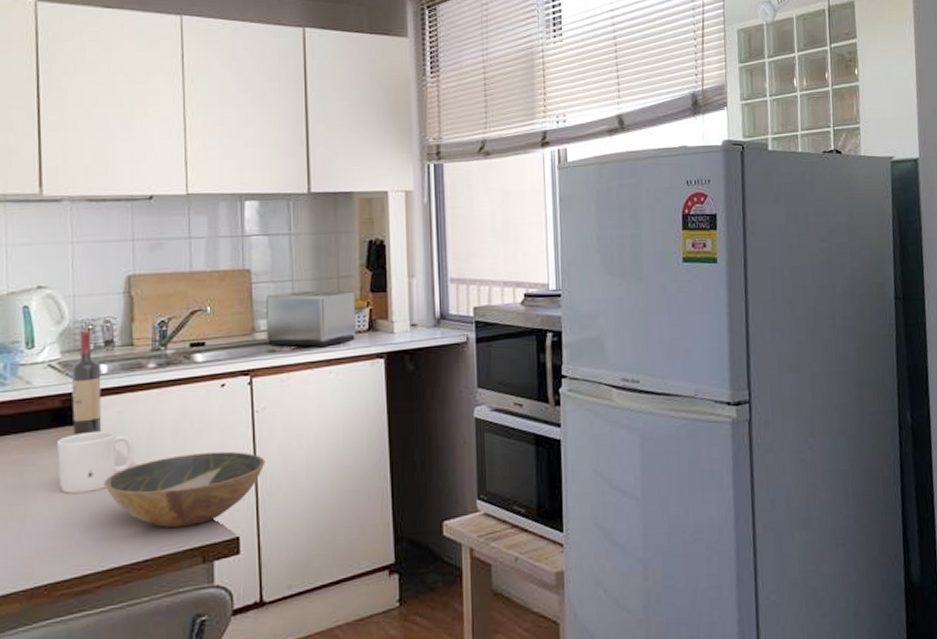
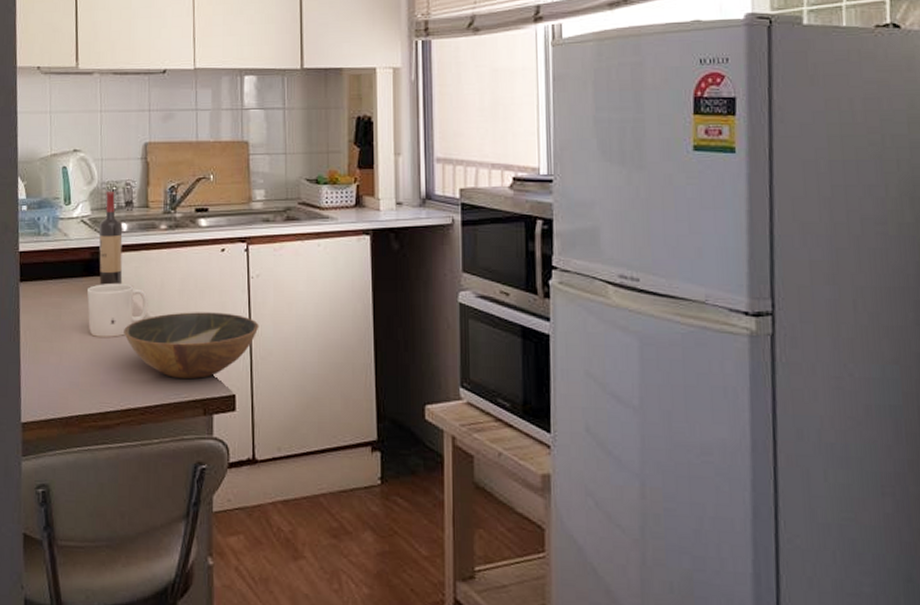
toaster: present [266,290,355,348] -> none [262,164,343,220]

